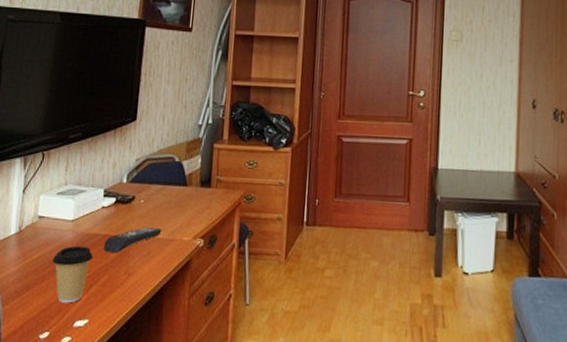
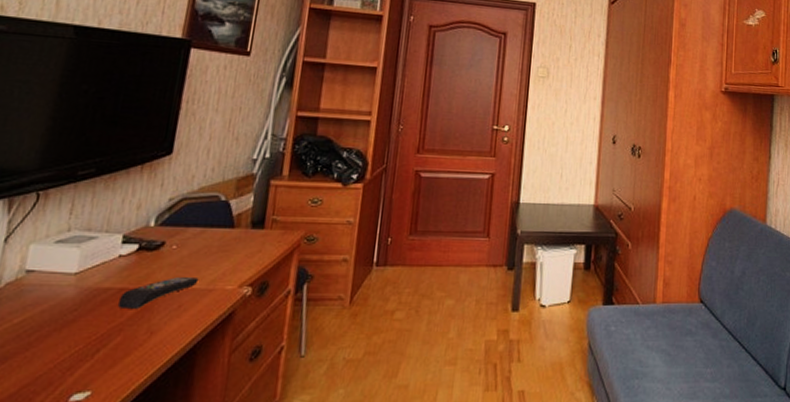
coffee cup: present [52,245,93,303] -> none [42,303,103,374]

